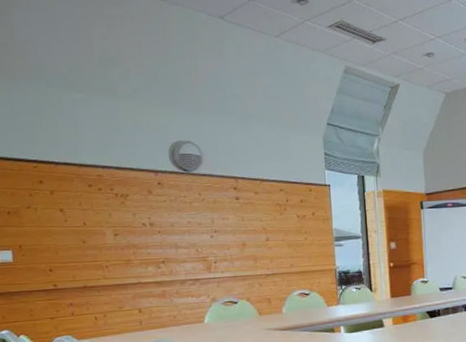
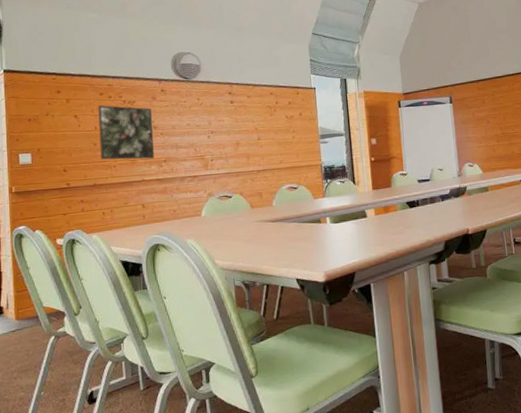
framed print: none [86,198,152,260] -> present [98,105,155,160]

